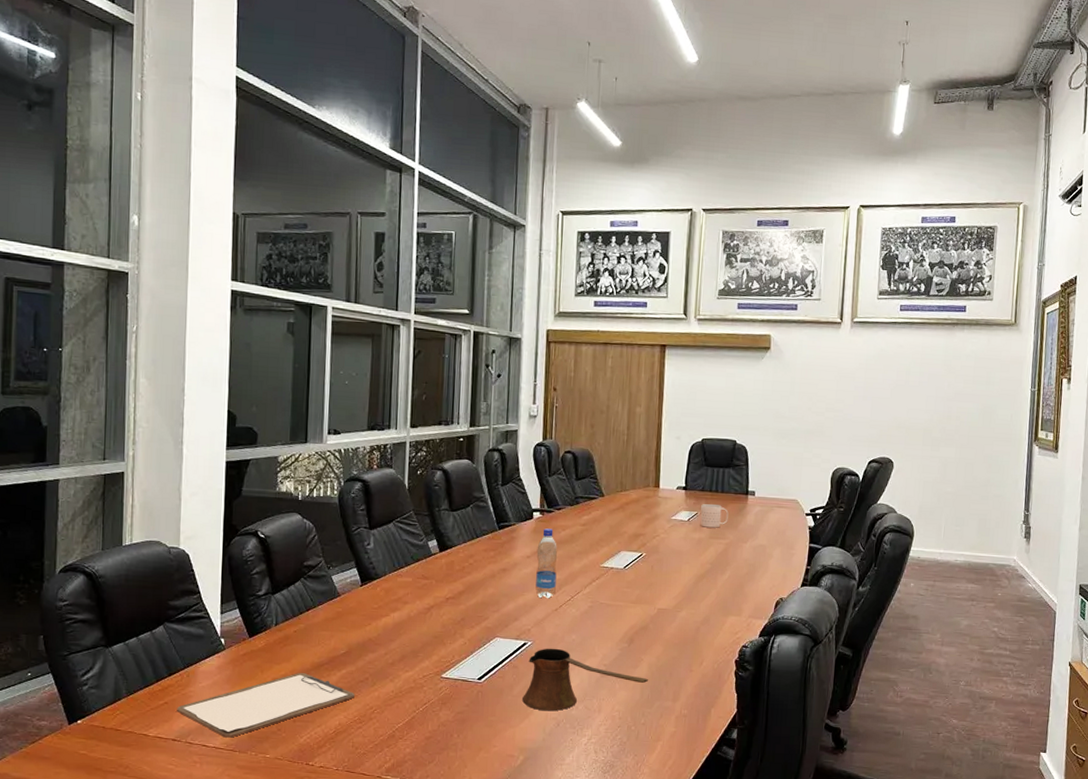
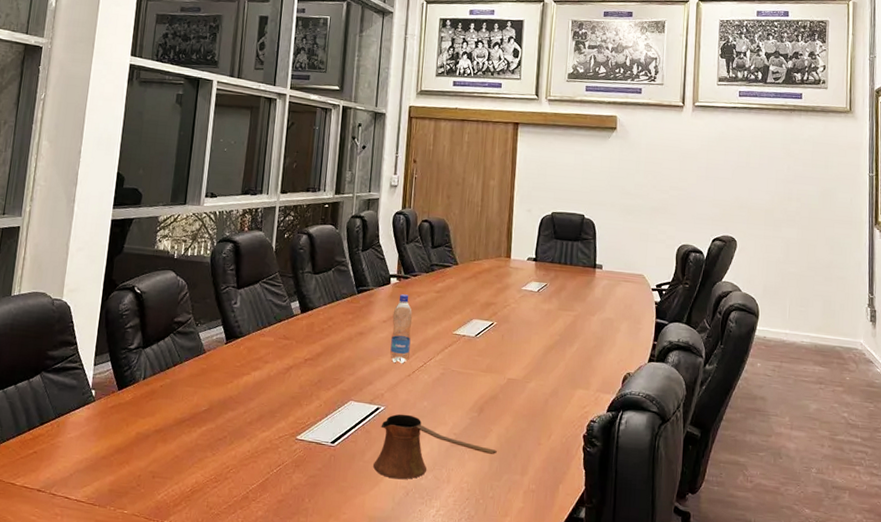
clipboard: present [177,673,355,738] -> none [44,428,213,491]
mug: present [700,504,729,528] -> none [549,276,577,300]

